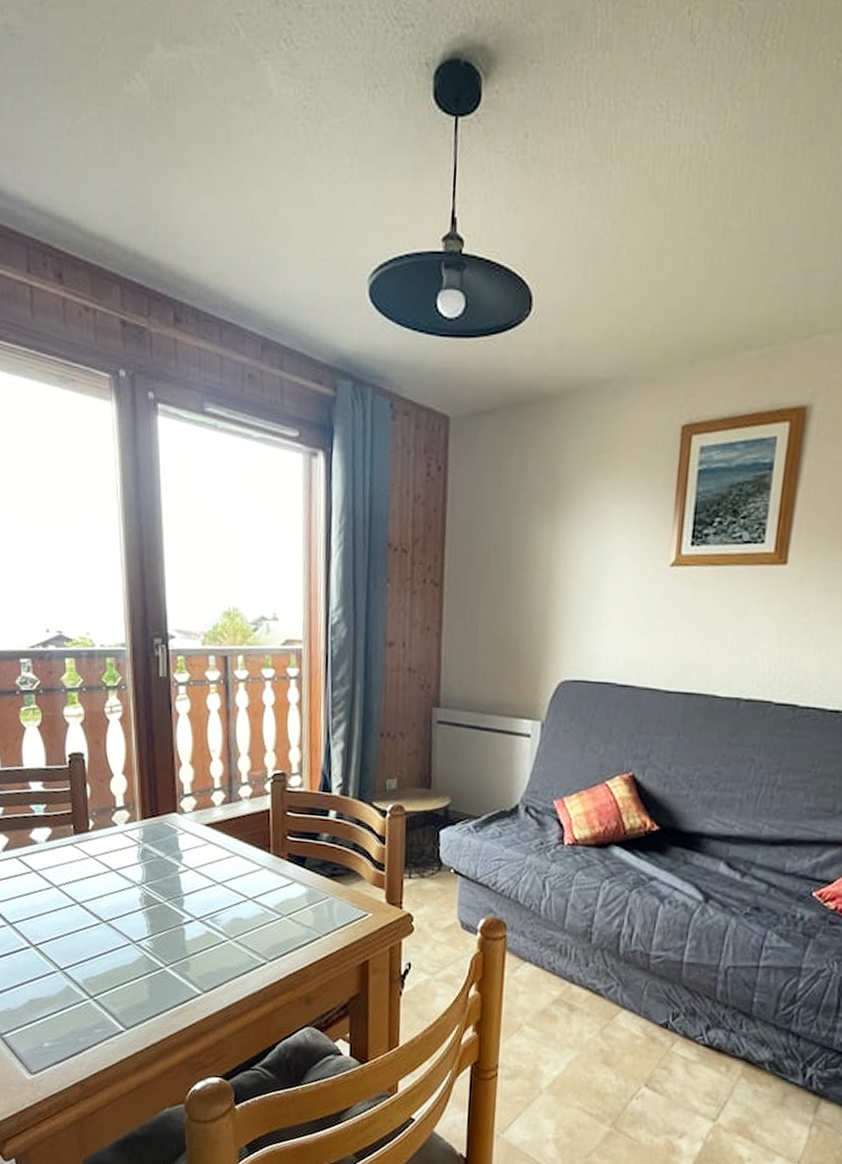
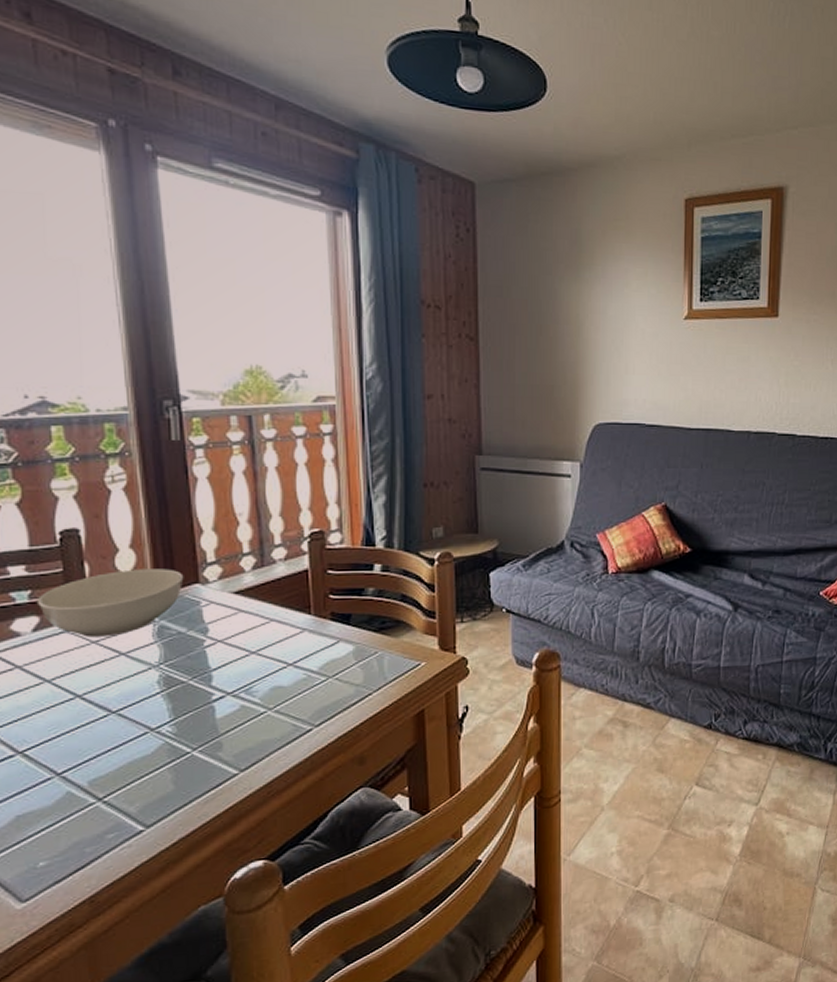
bowl: none [50,794,165,853] -> present [36,568,184,637]

